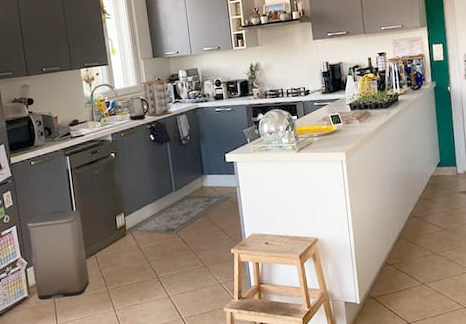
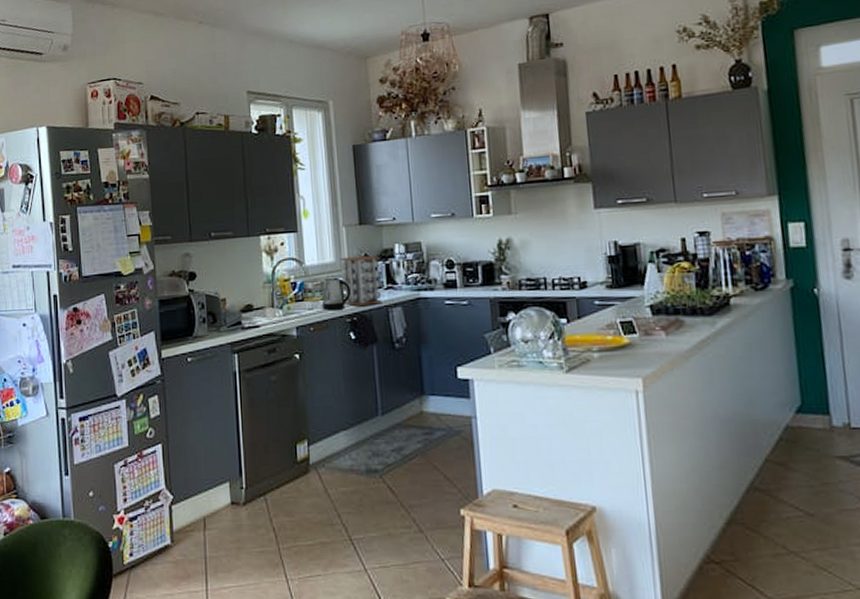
pedal bin: present [26,209,90,300] -> none [175,429,255,555]

